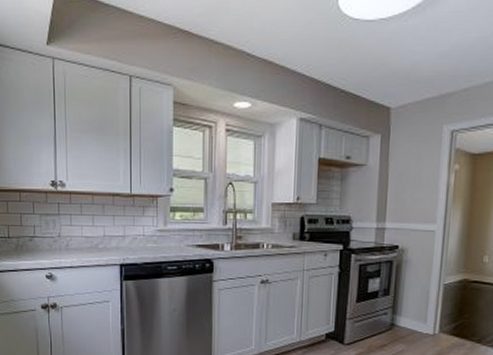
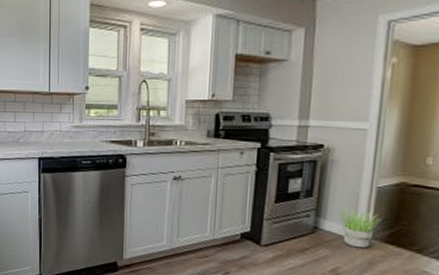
potted plant: none [412,305,448,342] -> present [338,208,382,249]

